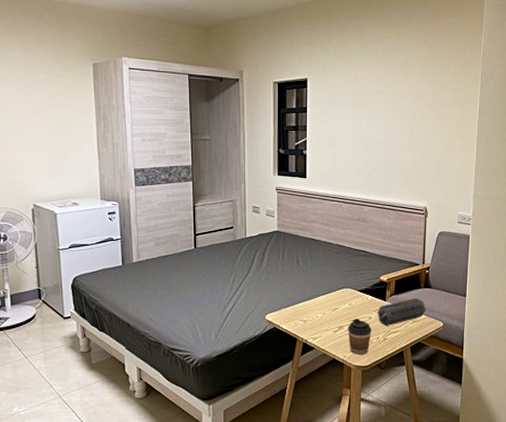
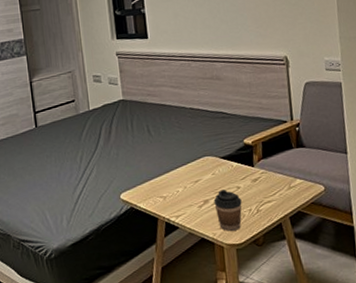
speaker: present [377,297,427,326] -> none [245,159,303,195]

